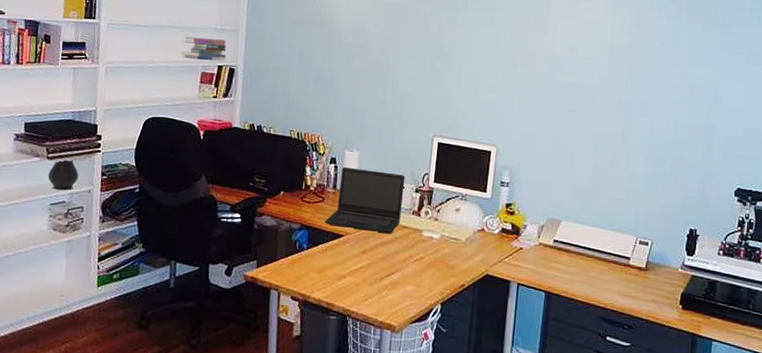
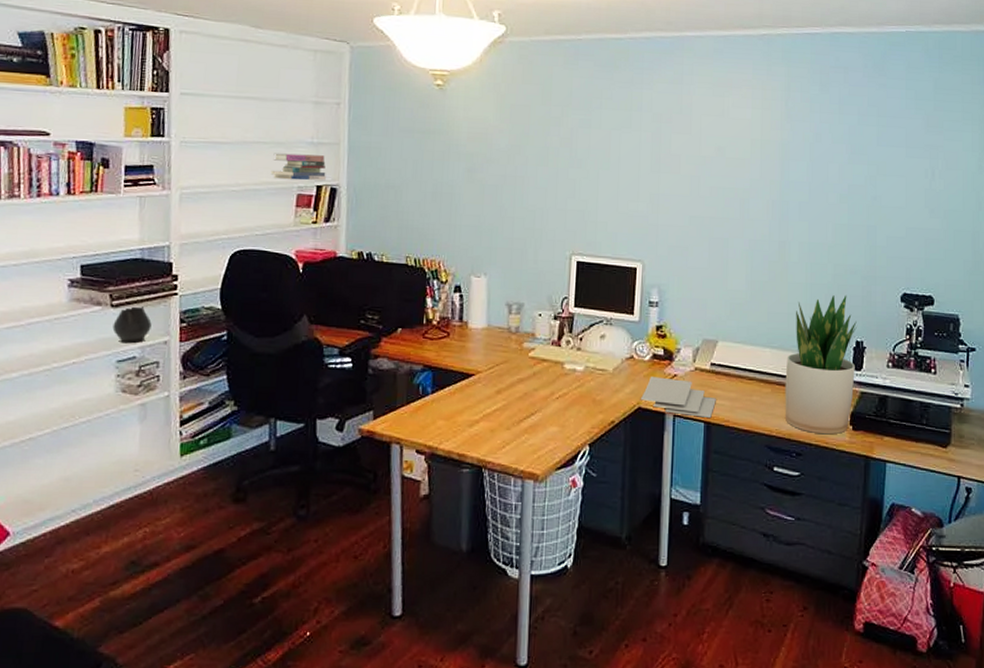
laptop: present [324,166,406,233] -> none [451,295,542,368]
papers: none [488,248,557,288] -> present [640,377,716,418]
planter: none [619,186,691,312] -> present [784,295,857,435]

